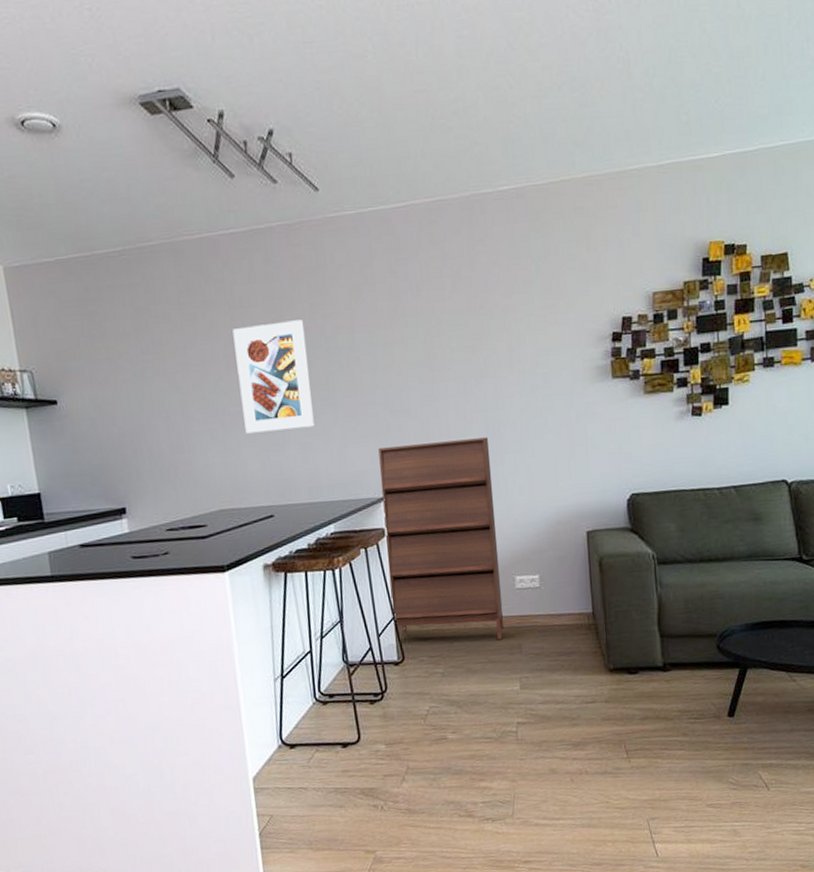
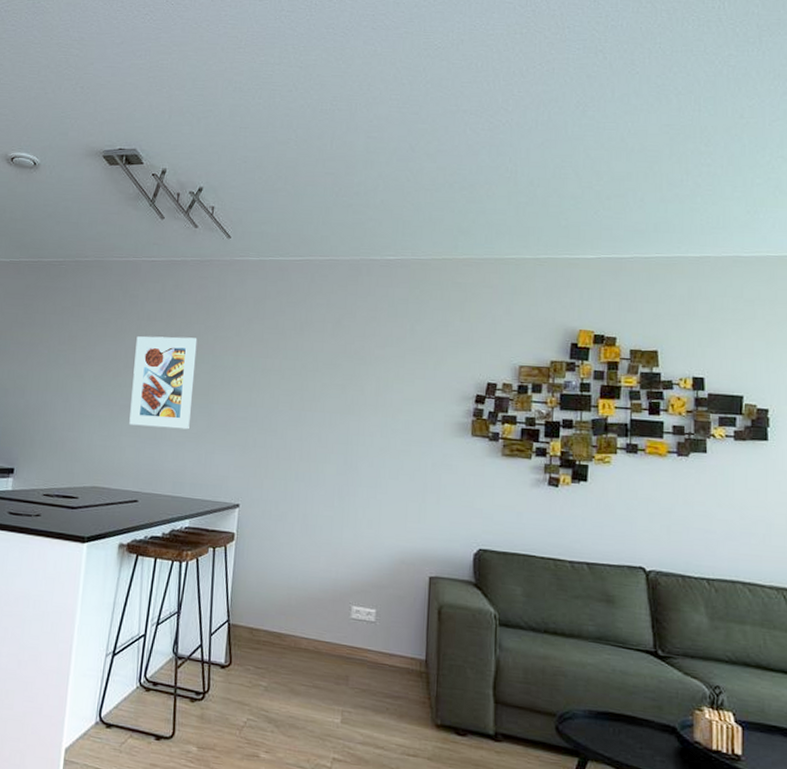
shoe cabinet: present [378,437,505,640] -> none [229,459,346,667]

